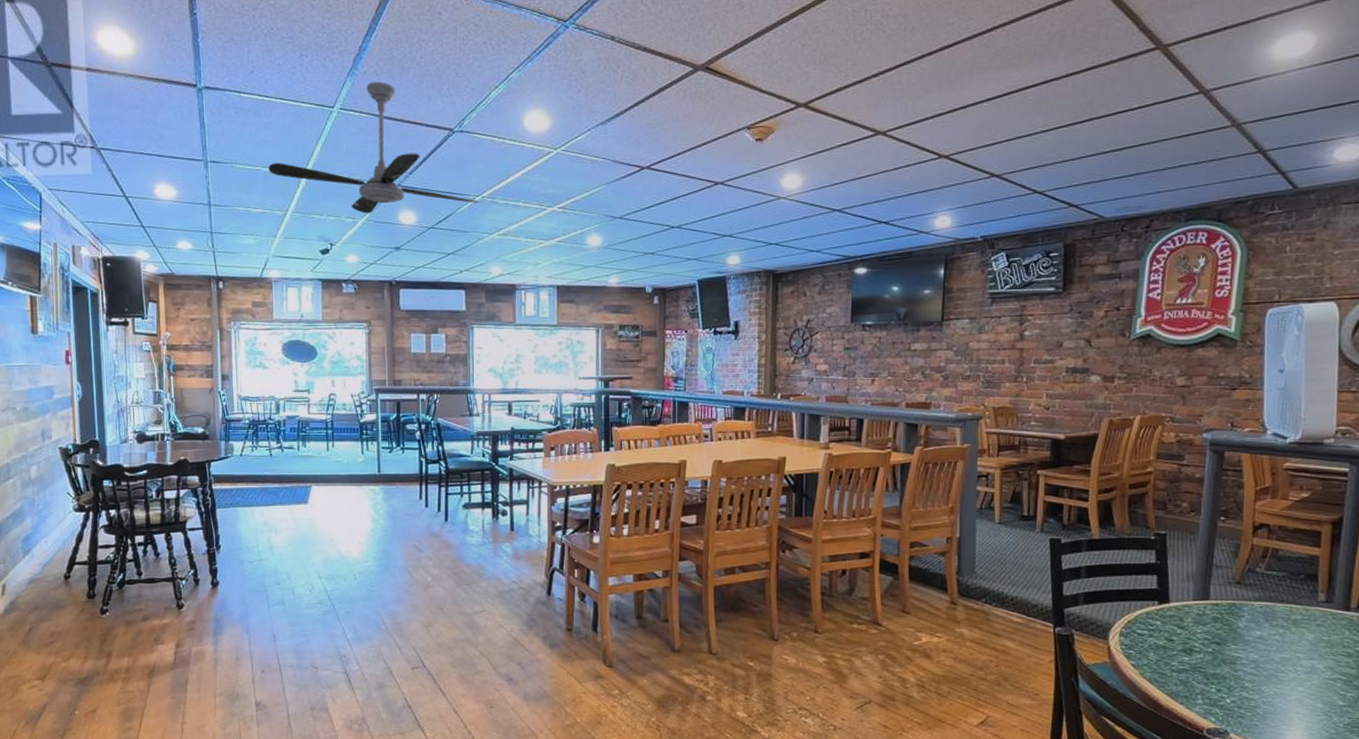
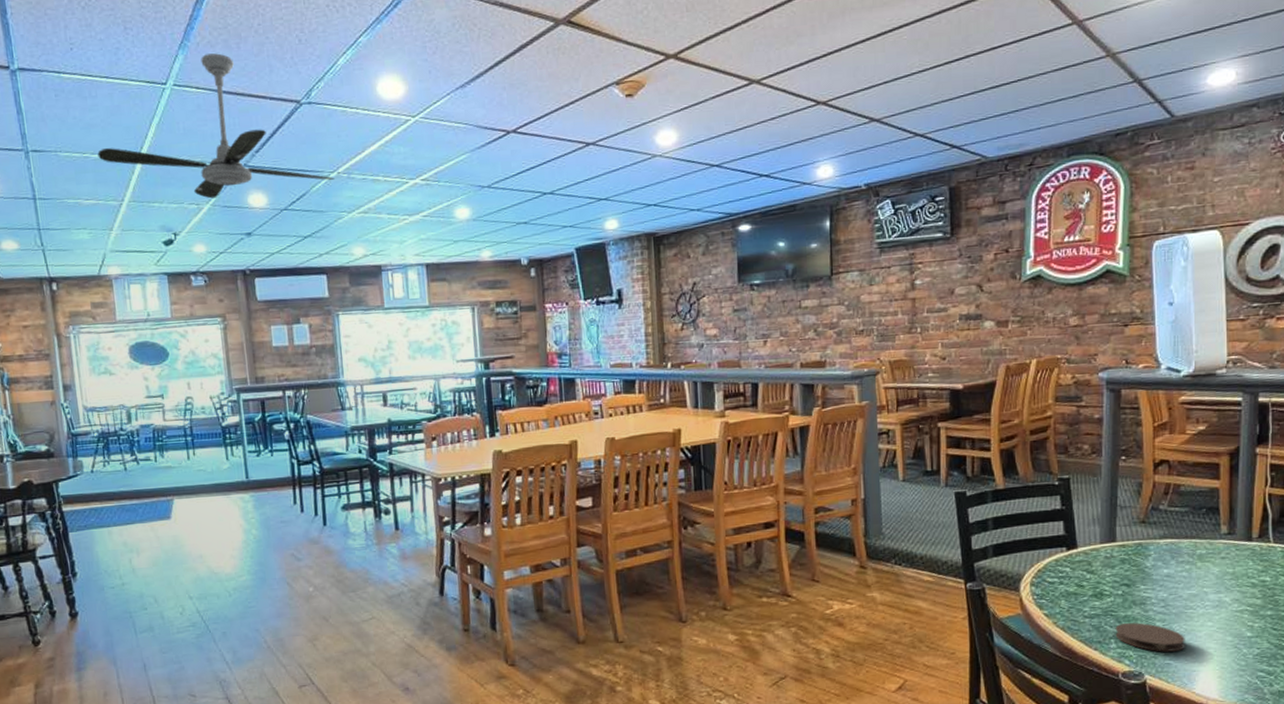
coaster: none [1202,681,1274,713] -> present [1115,623,1185,652]

